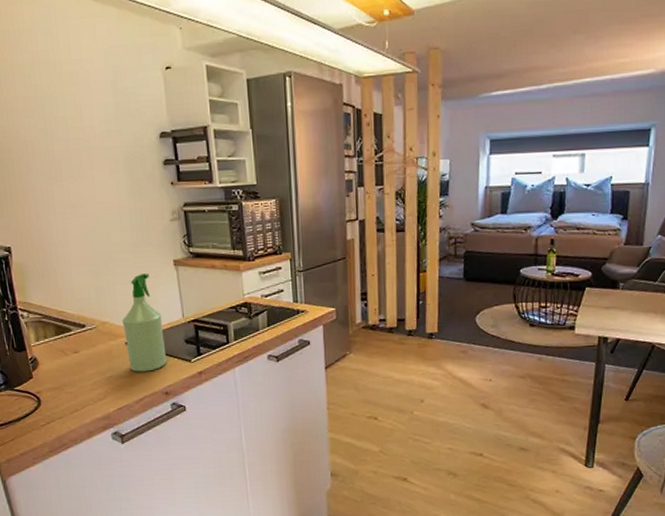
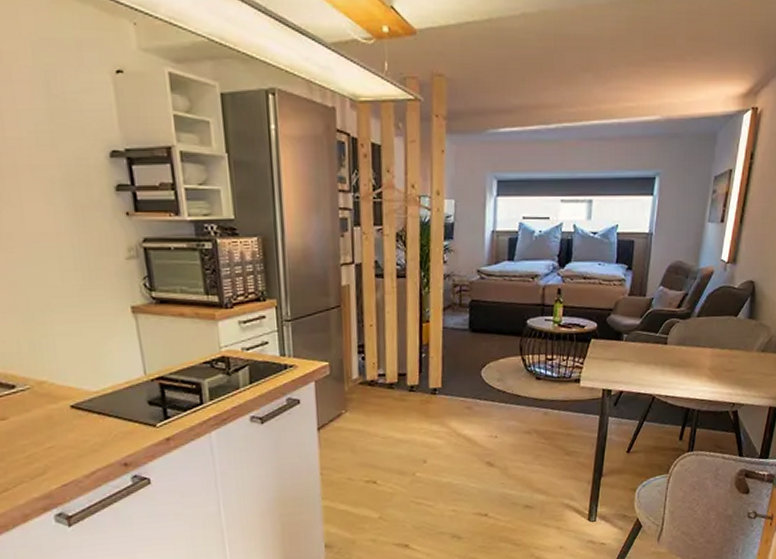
spray bottle: present [122,272,167,372] -> none [65,321,126,441]

